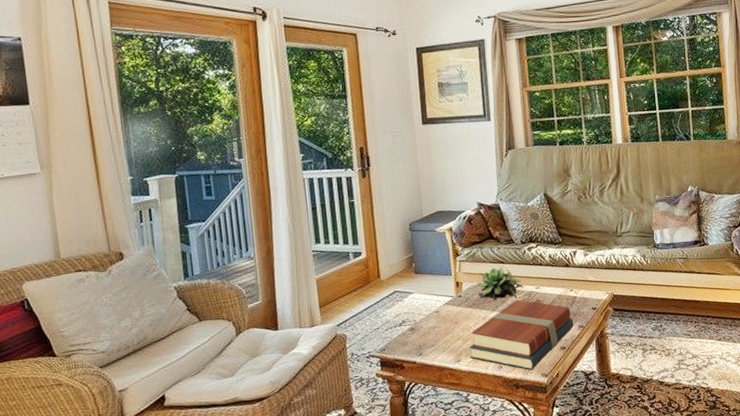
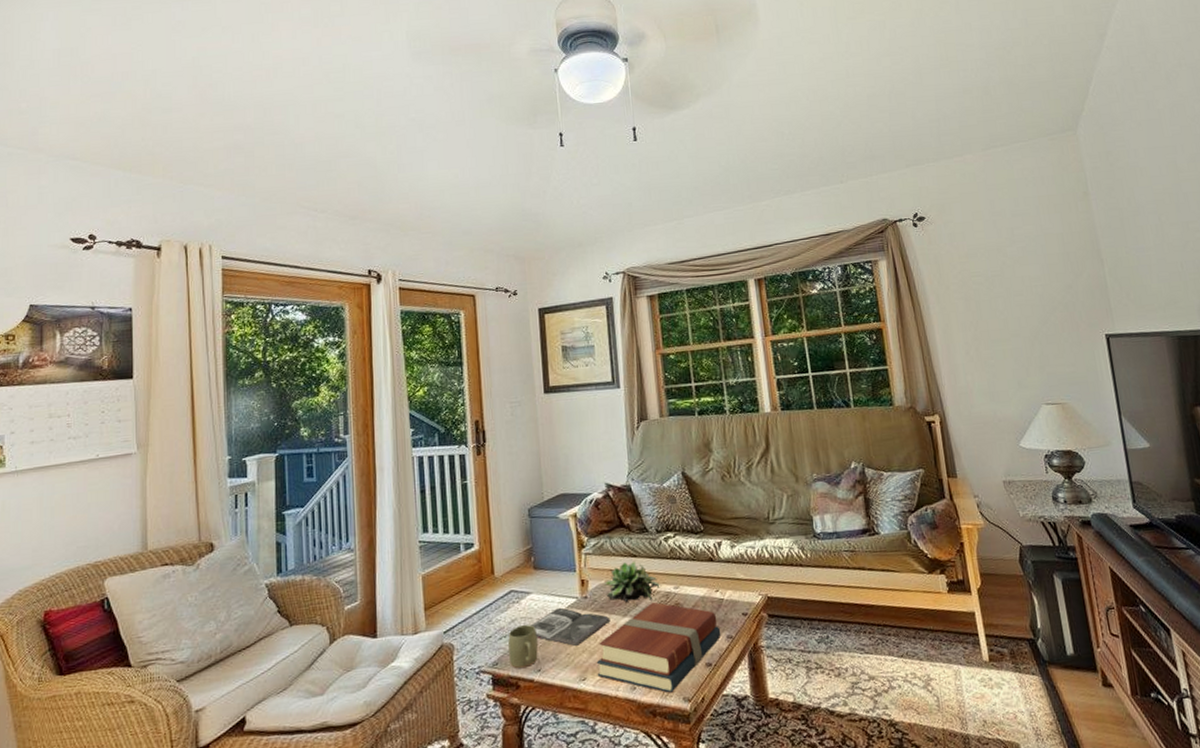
mug: none [393,318,420,354] -> present [507,625,539,669]
magazine: none [413,304,481,335] -> present [531,607,610,646]

